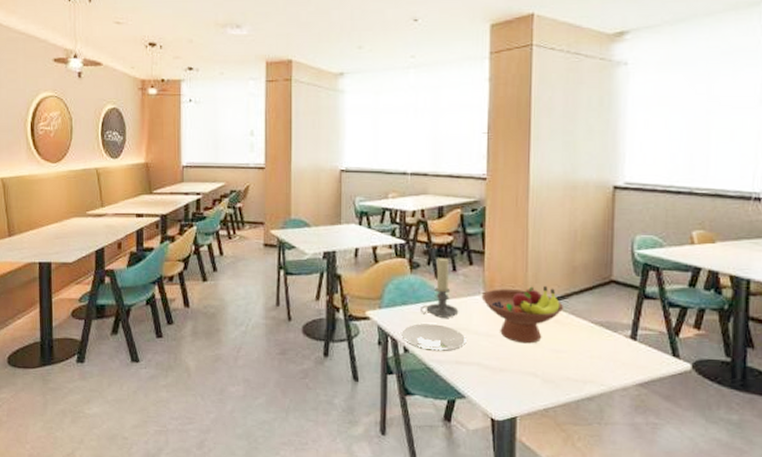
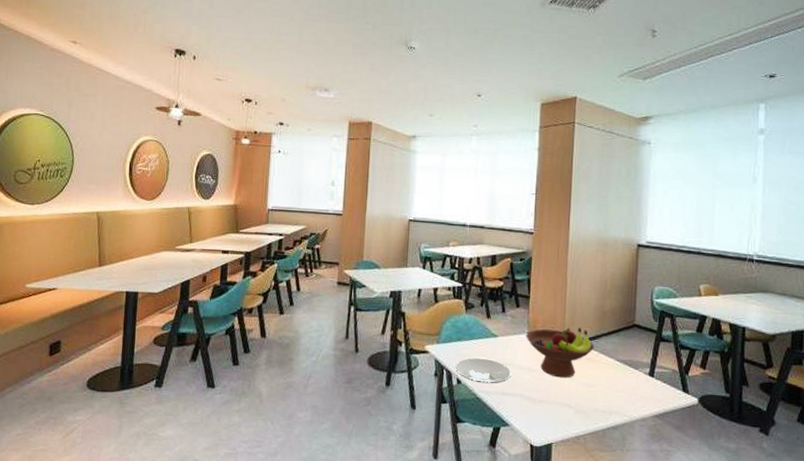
candle holder: present [421,258,459,318] -> none [473,300,506,354]

